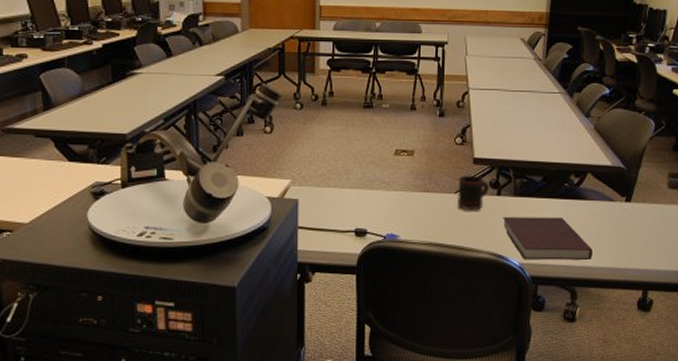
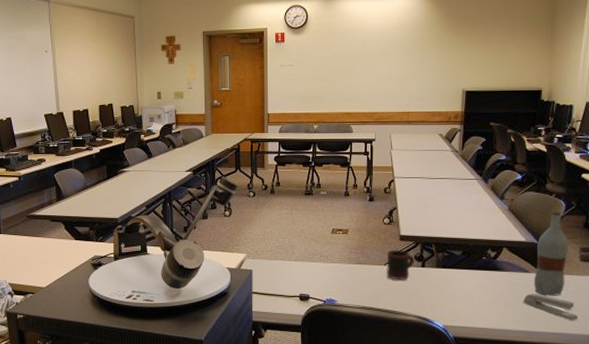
notebook: present [503,217,593,260] -> none [427,286,510,323]
stapler: none [606,225,664,256] -> present [523,294,579,321]
bottle: none [619,130,657,228] -> present [534,210,569,296]

